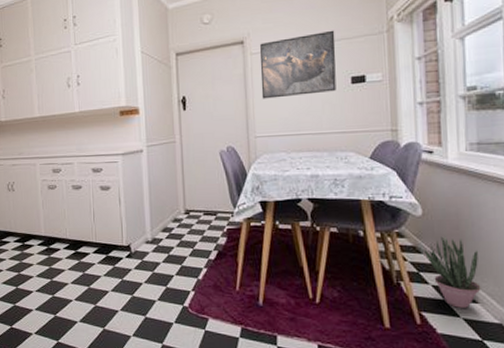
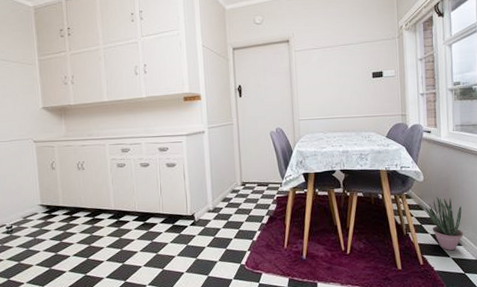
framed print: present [260,30,336,99] -> none [302,34,361,89]

